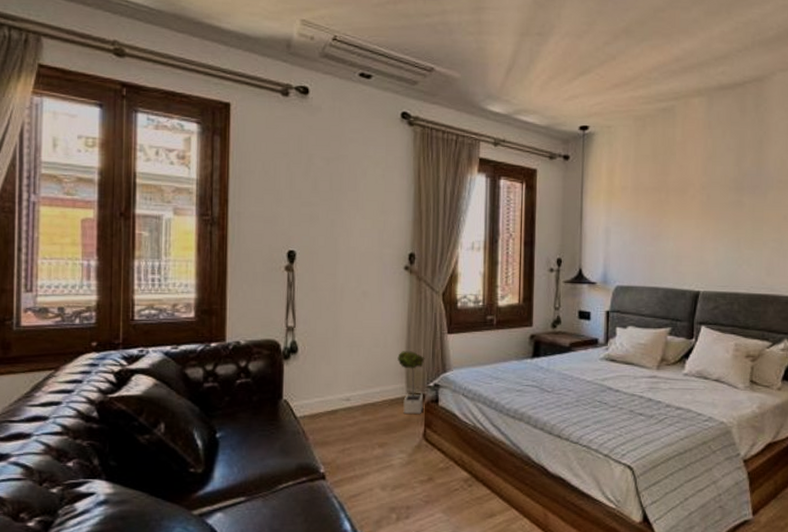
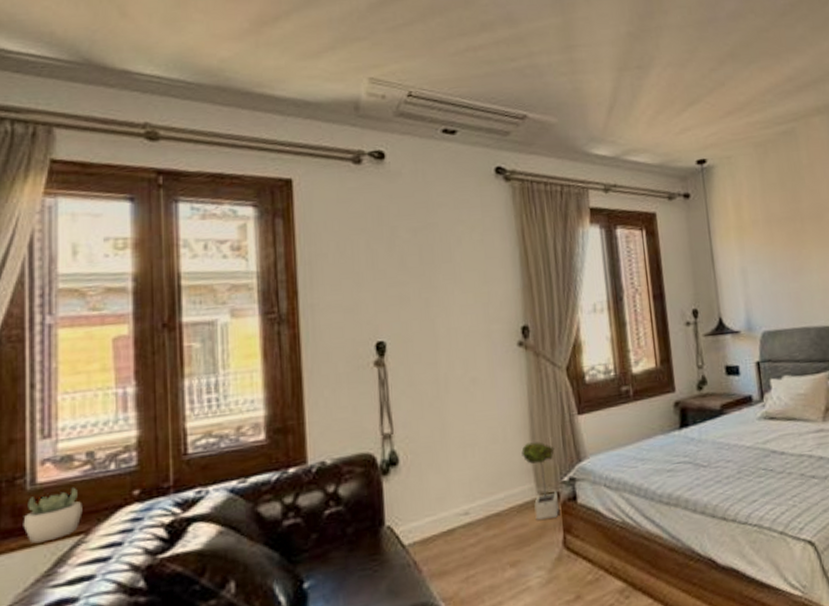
succulent plant: none [10,333,54,372] -> present [23,487,83,544]

